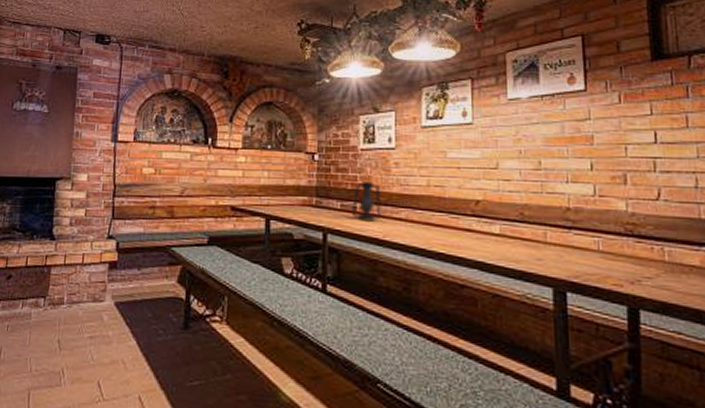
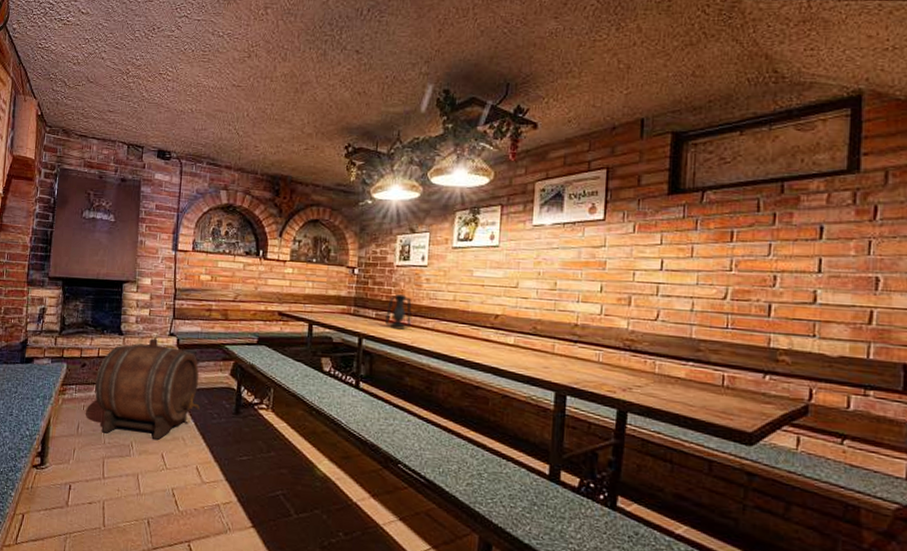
wooden barrel: none [21,242,143,366] -> present [95,338,200,441]

